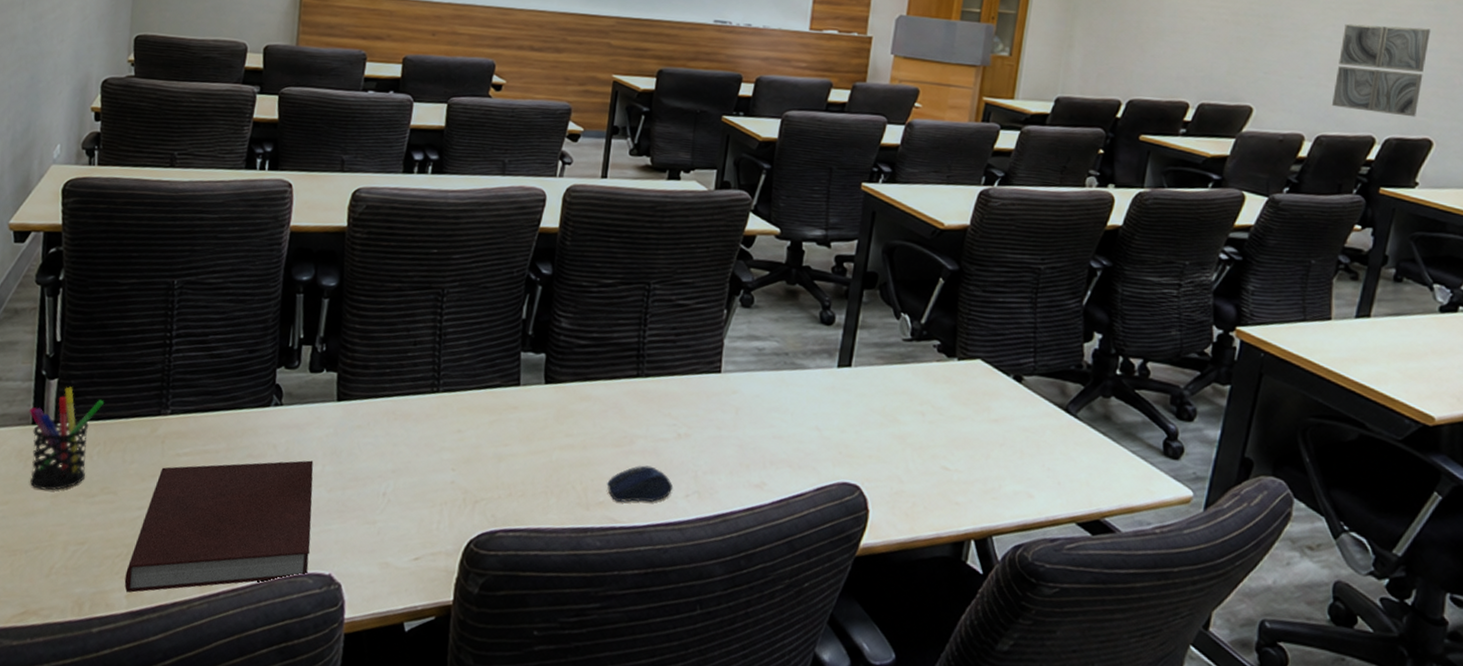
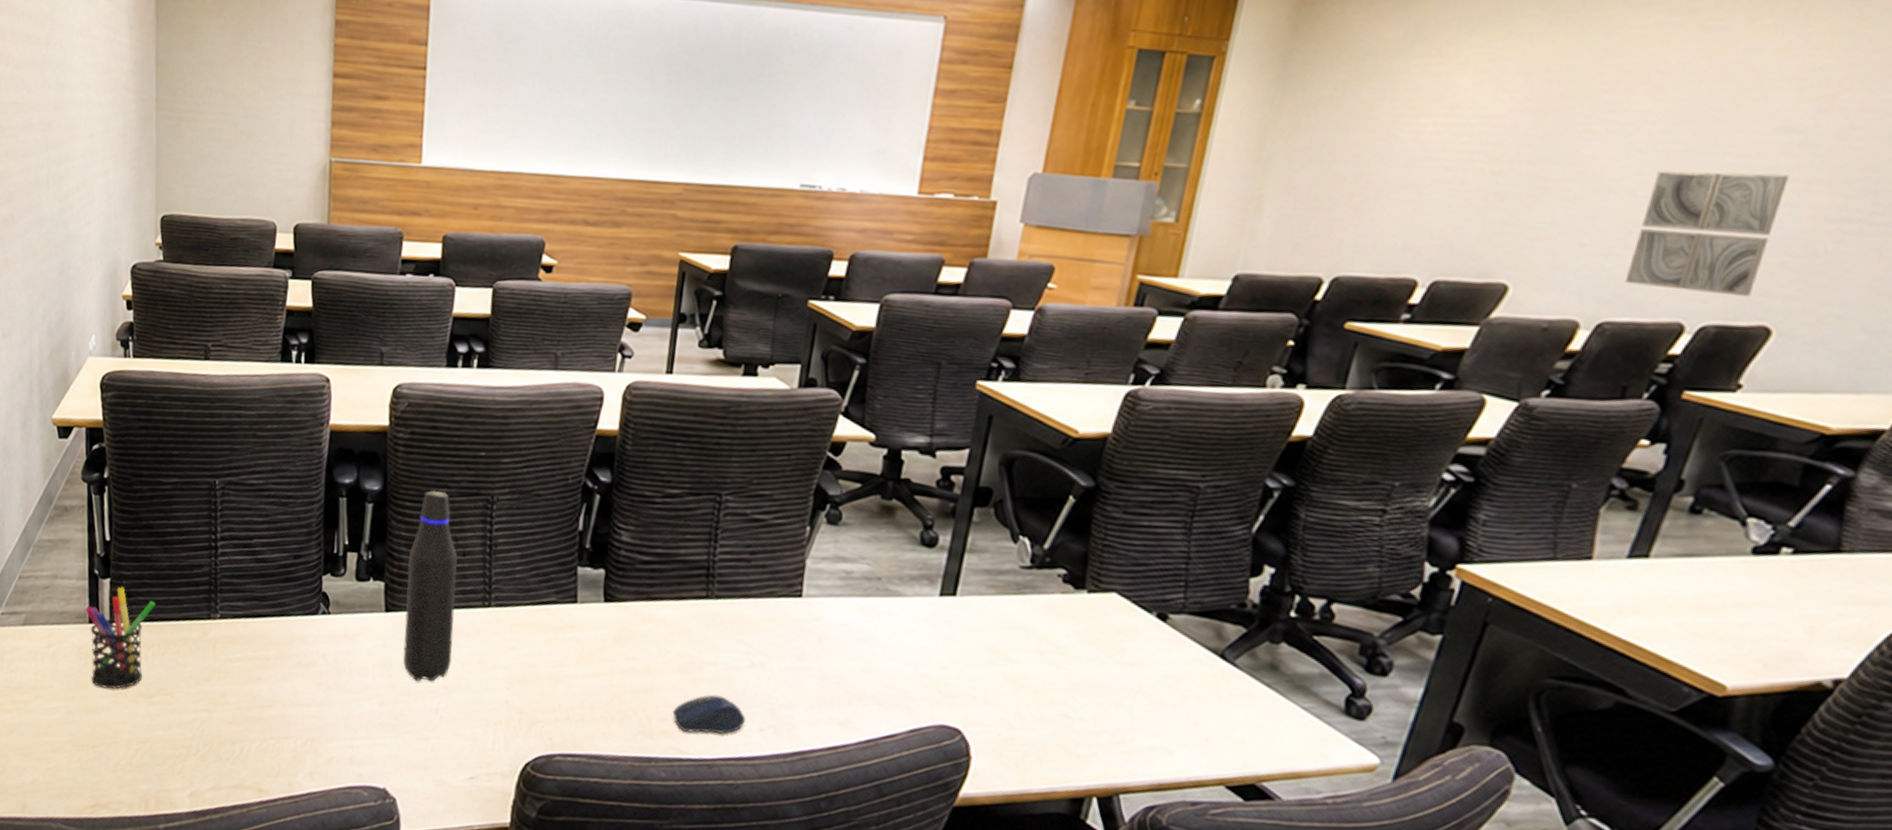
notebook: present [124,460,314,593] -> none [186,671,364,793]
water bottle: none [353,285,409,467] -> present [403,490,458,682]

